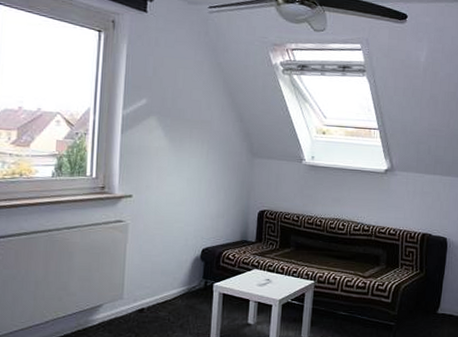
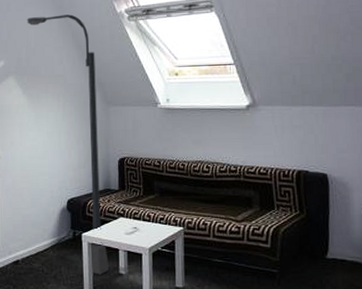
floor lamp: none [176,56,245,325] -> present [27,14,109,275]

